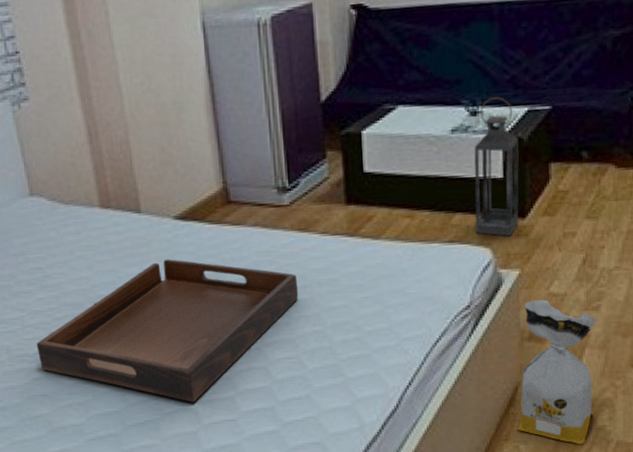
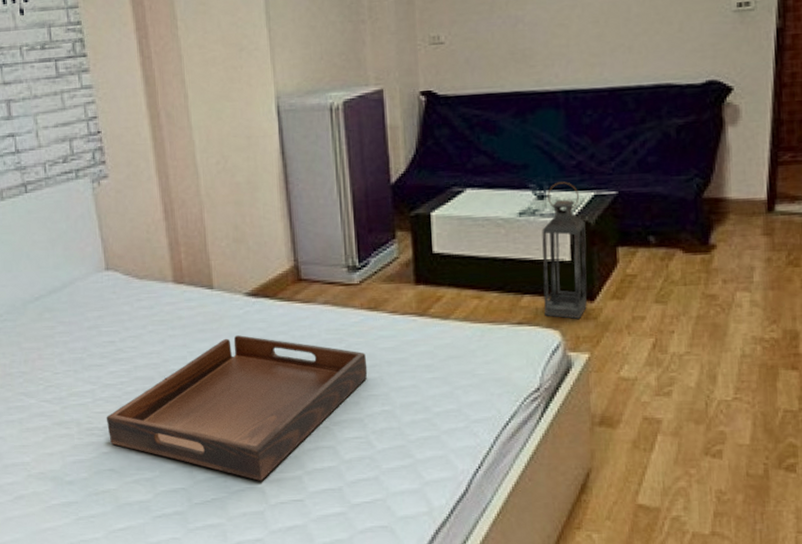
bag: present [517,299,596,445] -> none [590,383,668,535]

